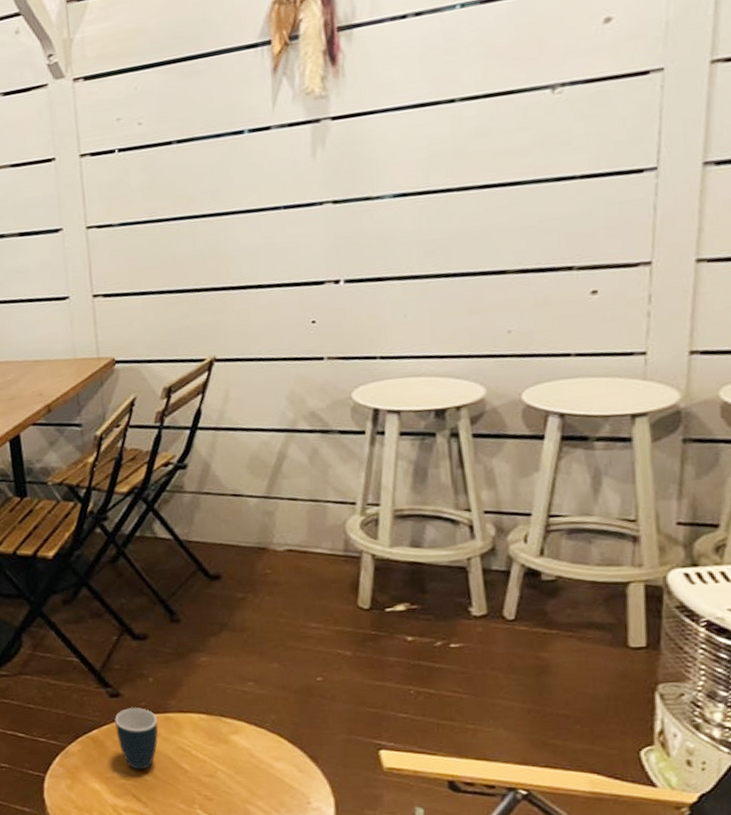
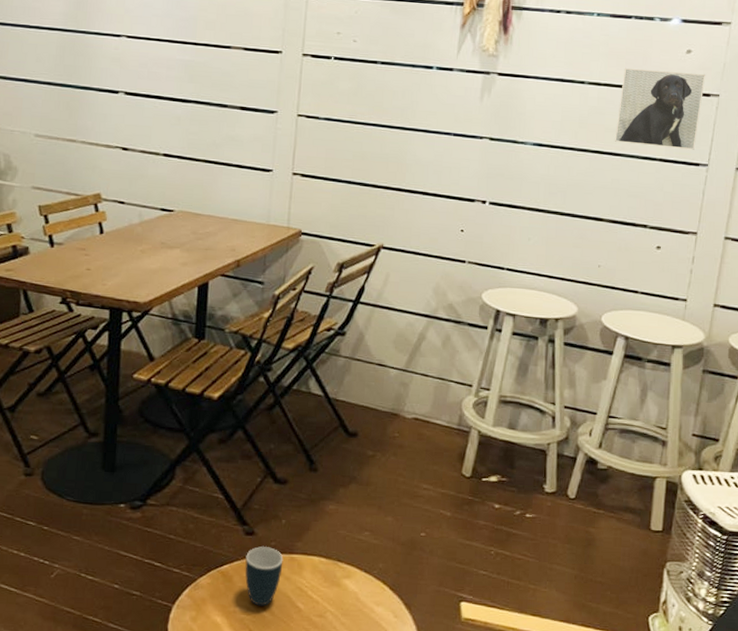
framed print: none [509,44,639,168] -> present [615,67,706,150]

